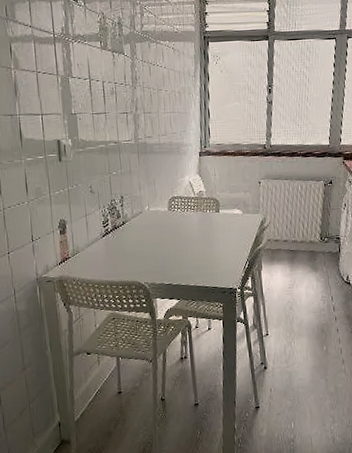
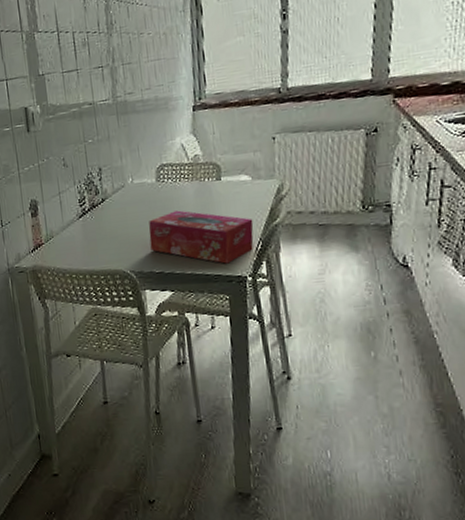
tissue box: none [161,234,243,279] -> present [149,210,254,264]

